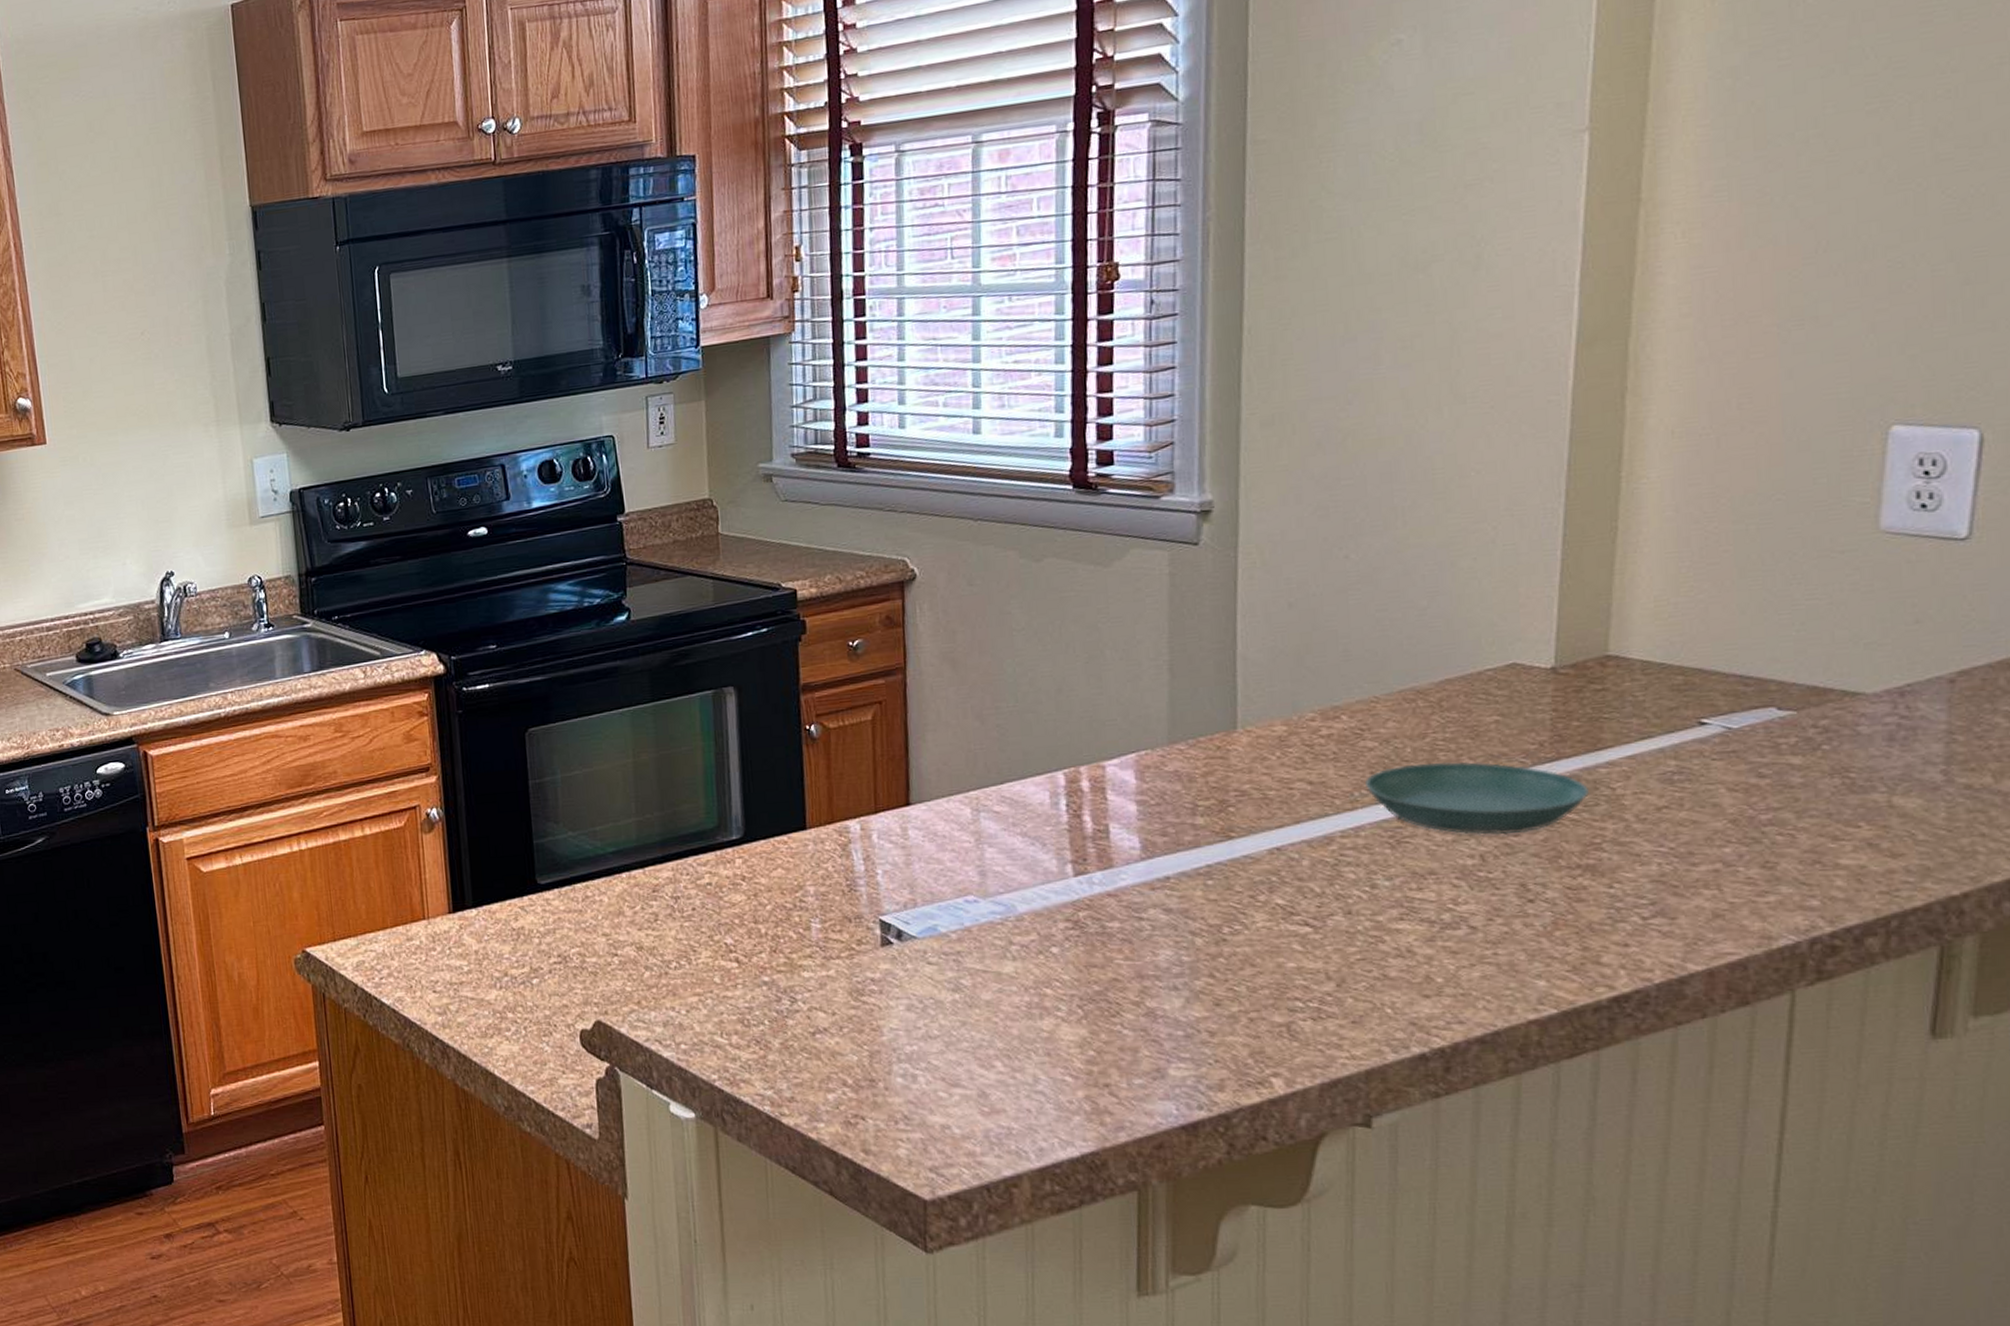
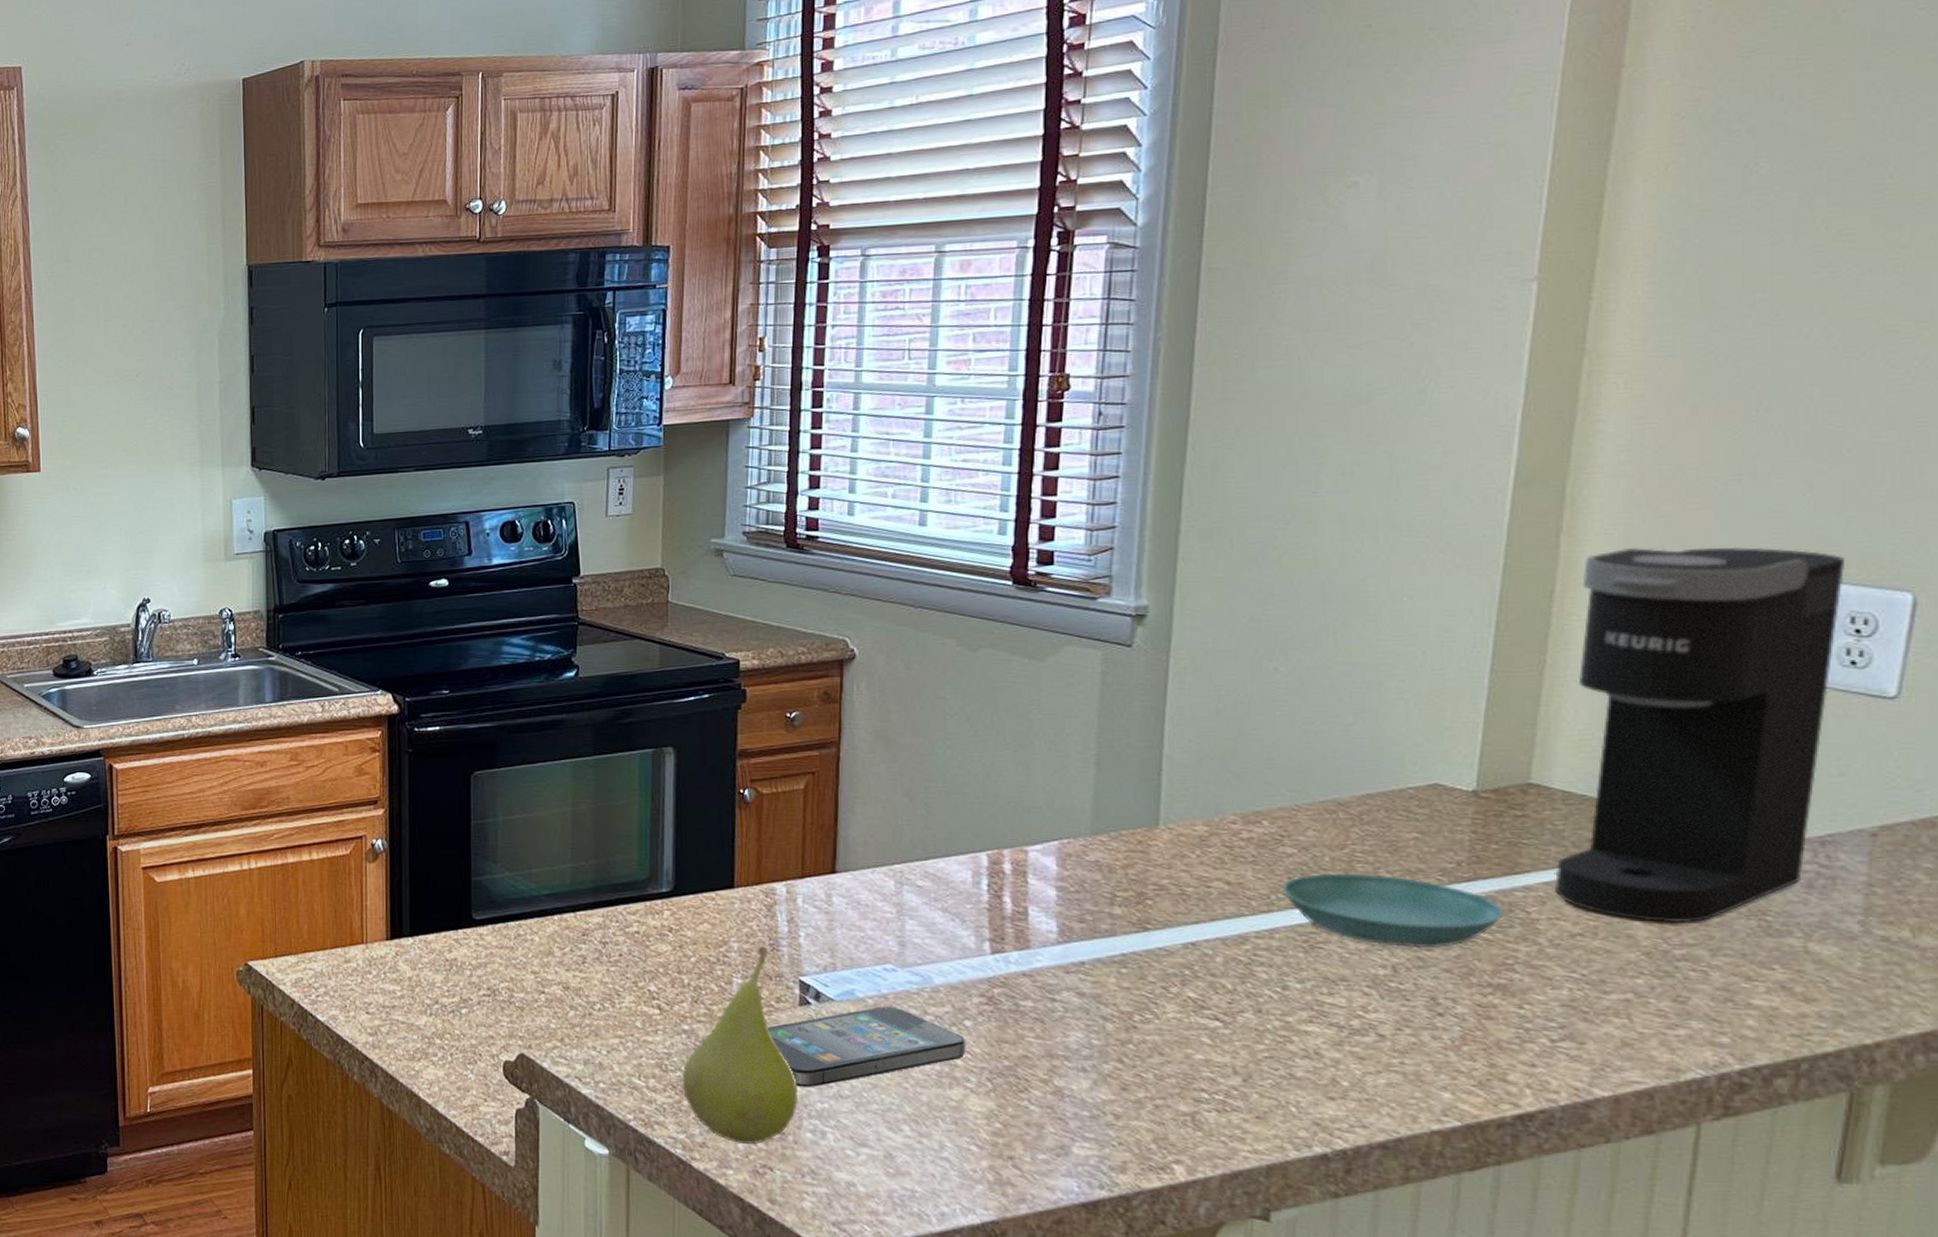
fruit: none [765,886,886,1096] -> present [681,945,798,1145]
smartphone: none [850,939,1055,1031] -> present [768,1006,966,1087]
coffee maker: none [1638,393,1912,789] -> present [1555,546,1846,924]

